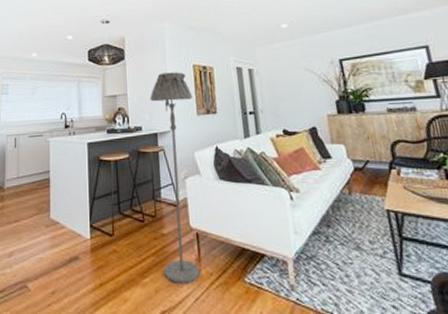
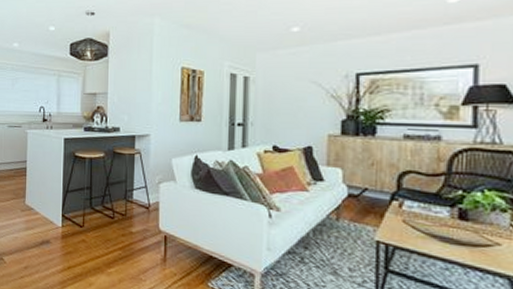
floor lamp: present [150,72,201,285] -> none [129,74,177,280]

